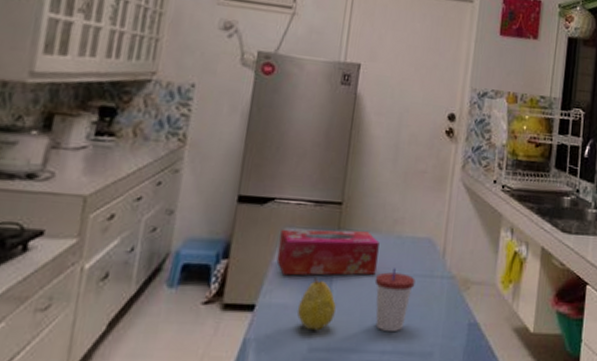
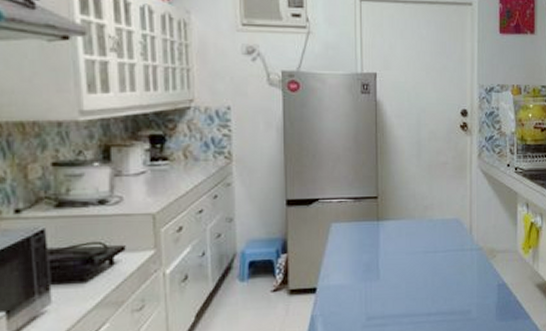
tissue box: present [276,229,380,276] -> none [328,219,414,262]
fruit: present [297,277,336,331] -> none [352,261,384,304]
cup: present [374,268,416,333] -> none [414,246,449,298]

